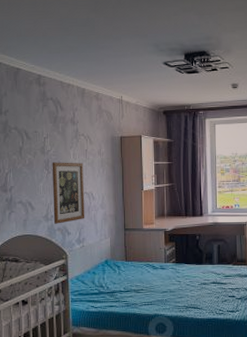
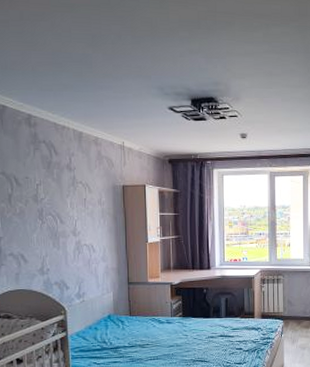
wall art: present [52,162,85,224] -> none [46,211,85,278]

